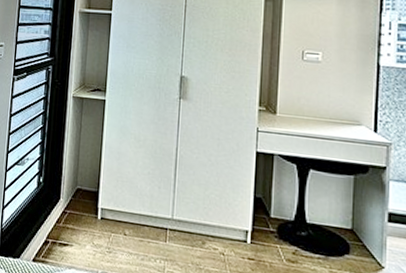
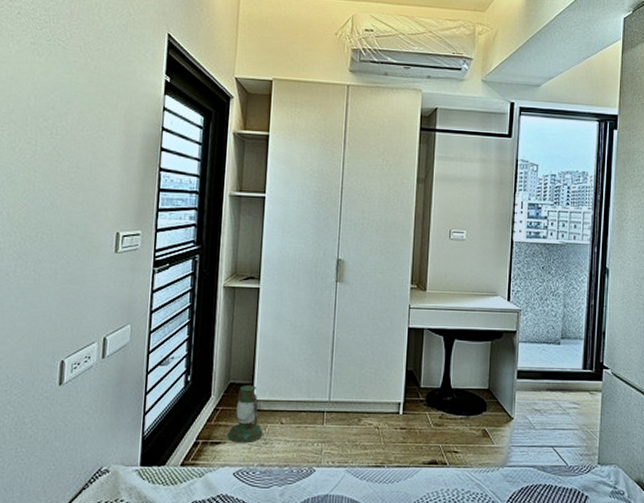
lantern: none [74,192,107,250] -> present [227,385,263,444]

